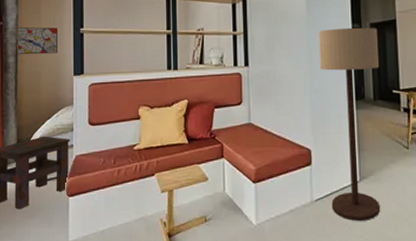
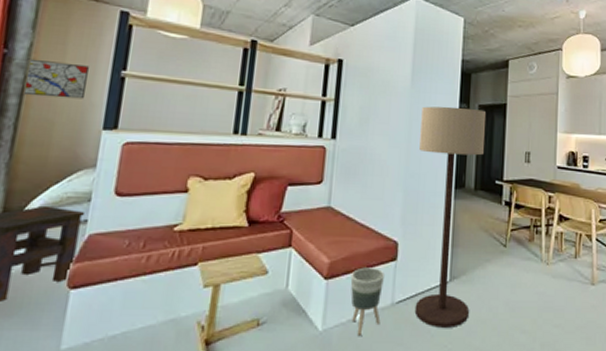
planter: none [274,172,304,228] -> present [350,267,384,335]

